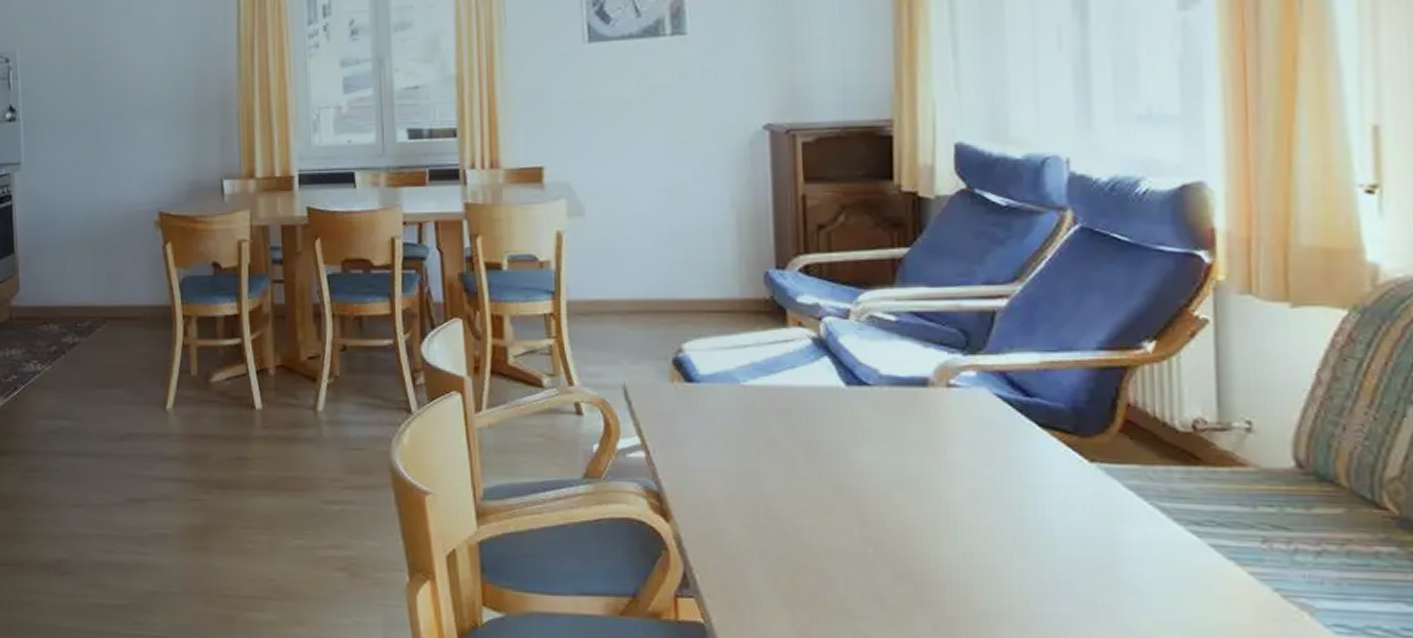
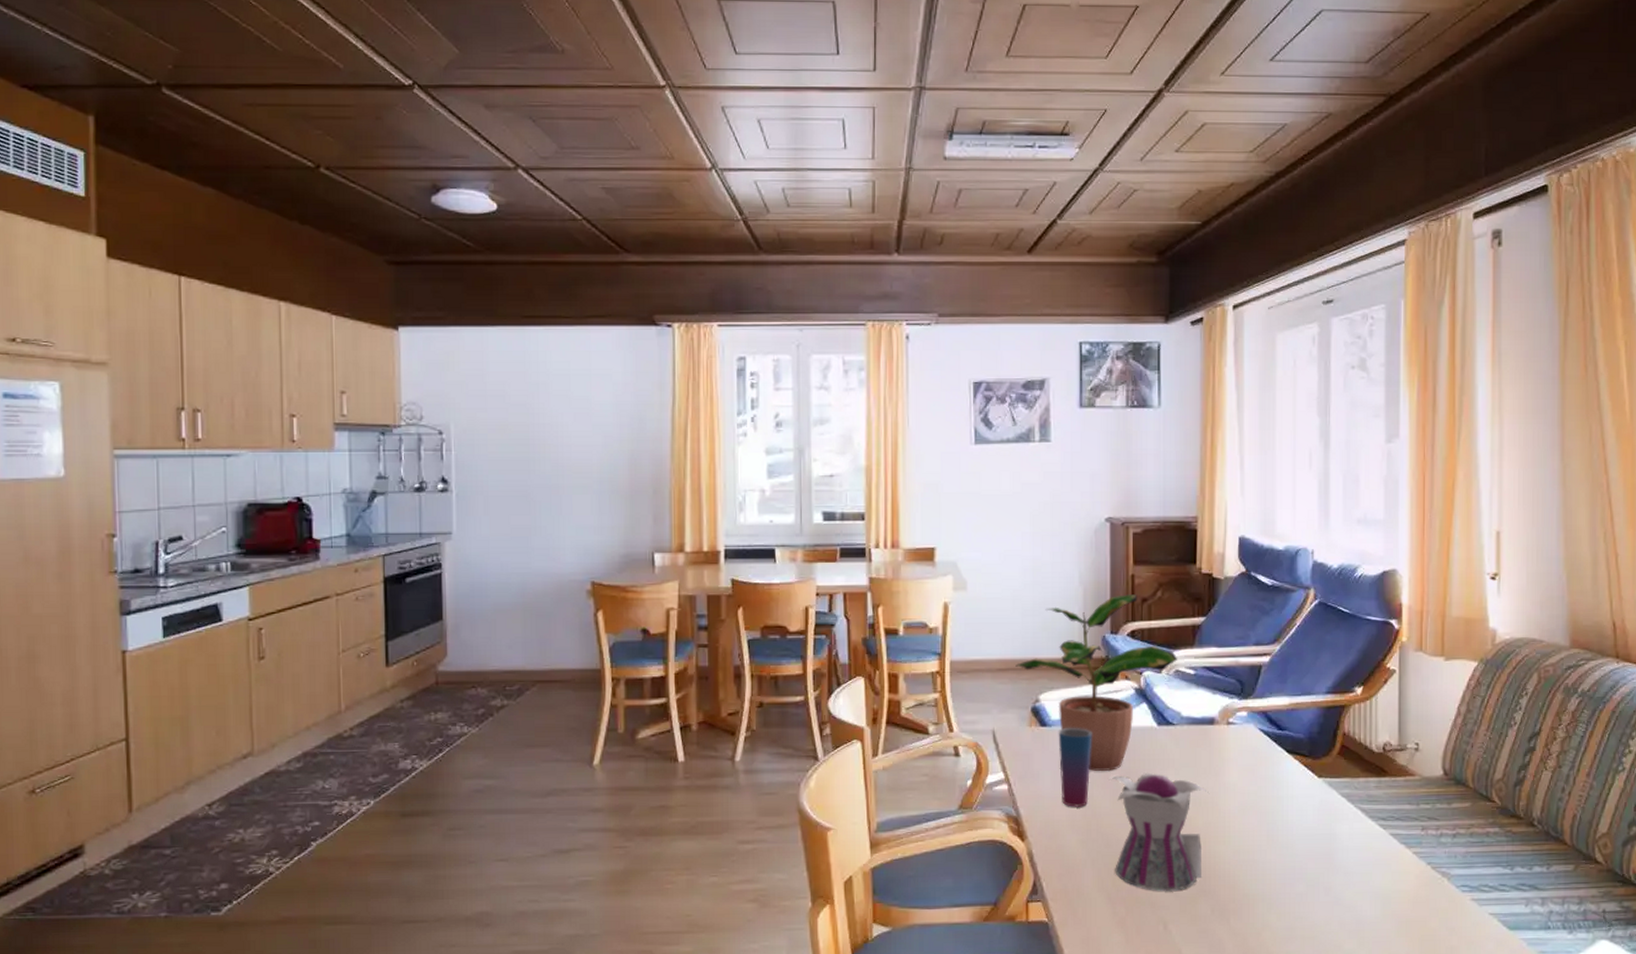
potted plant: none [650,220,872,440] -> present [1015,594,1178,771]
cup: none [709,384,756,484] -> present [1058,727,1092,807]
teapot: none [781,444,925,599] -> present [1110,772,1210,892]

